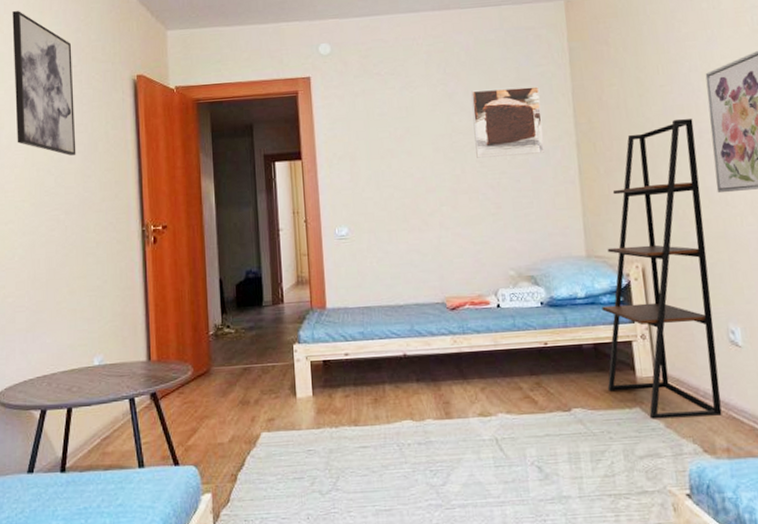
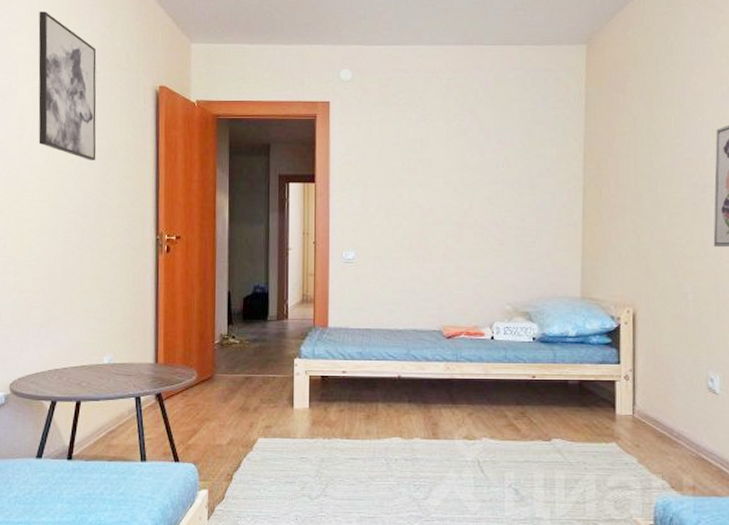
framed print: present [471,86,544,158] -> none [485,128,553,195]
shelving unit: present [602,119,722,420] -> none [587,173,699,456]

